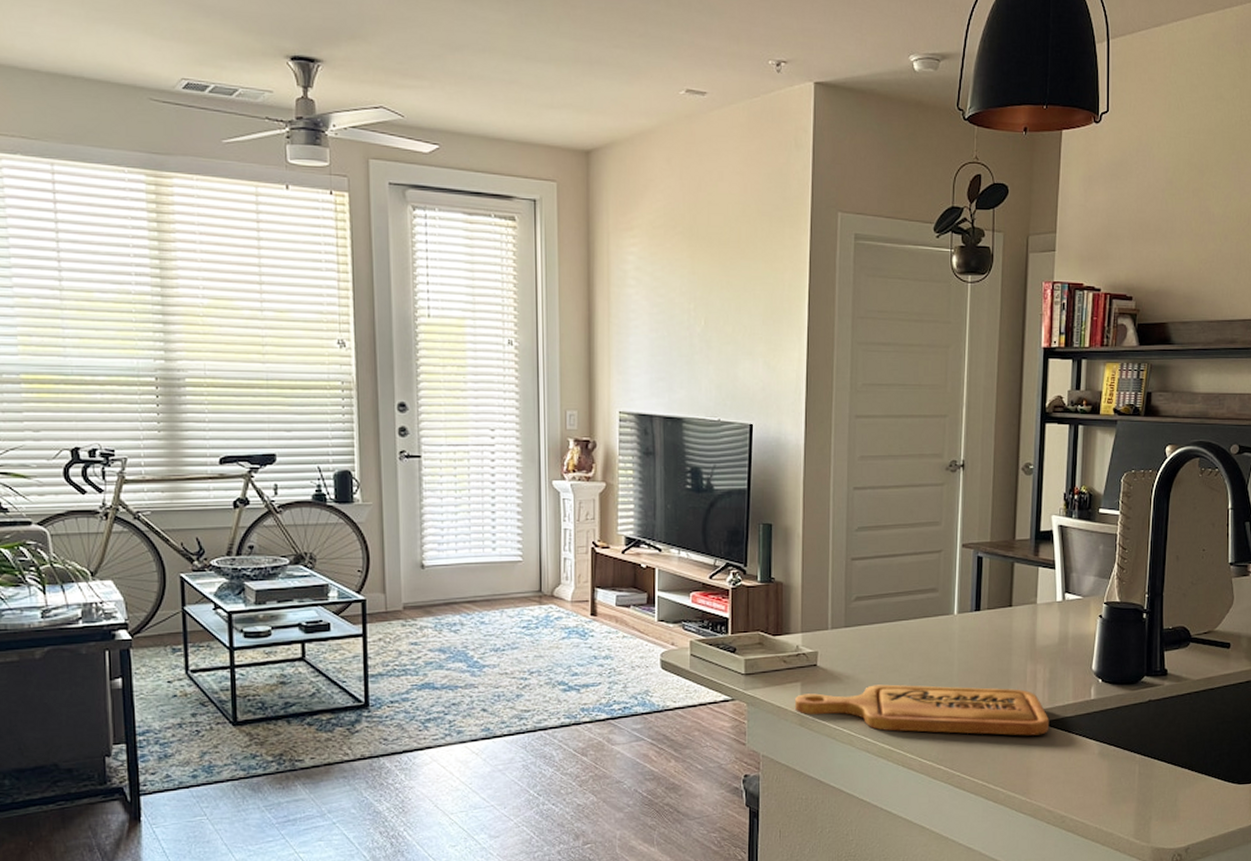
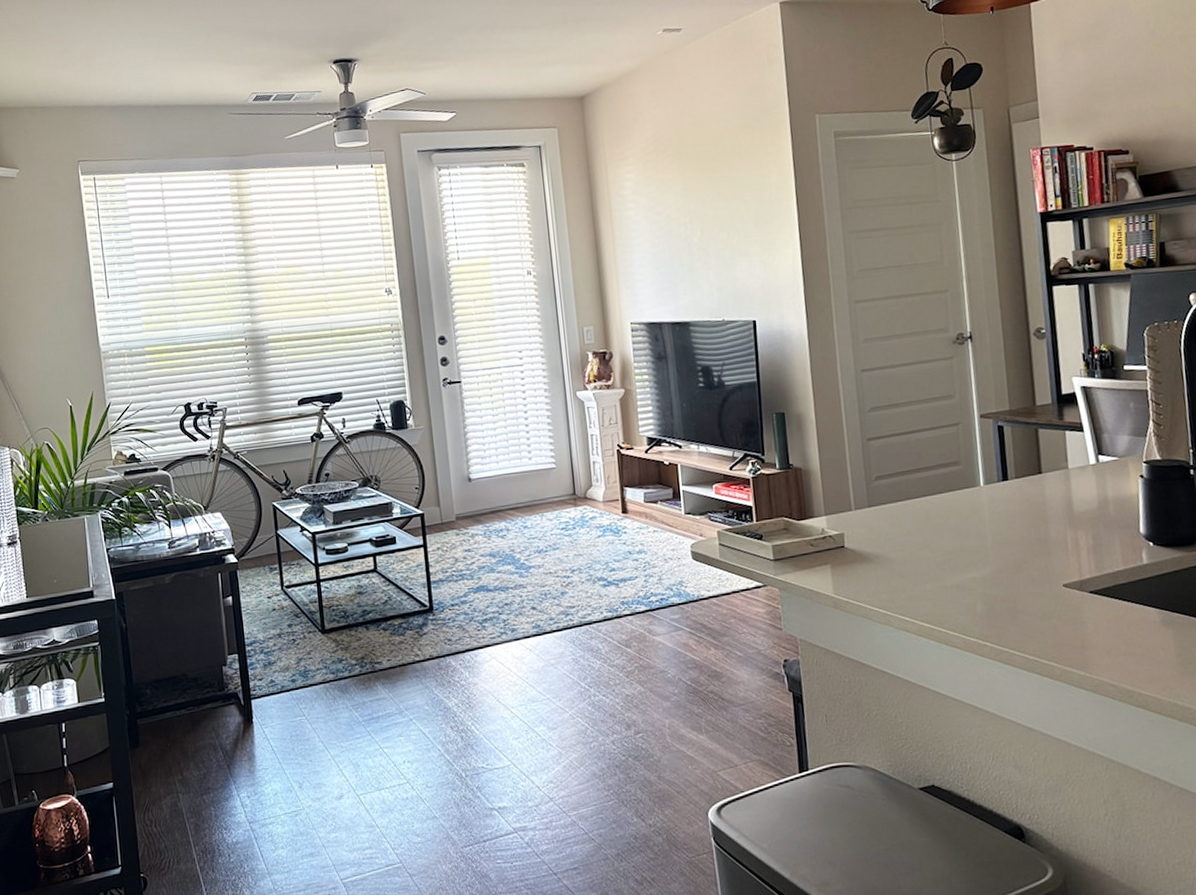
cutting board: present [794,684,1050,736] -> none [826,558,1101,609]

